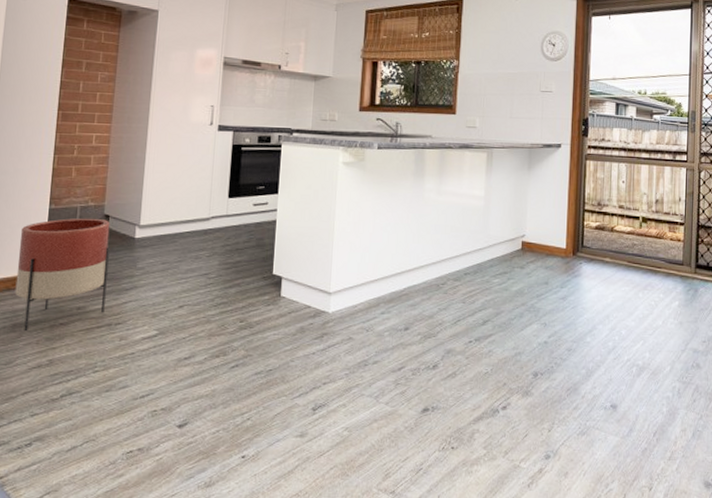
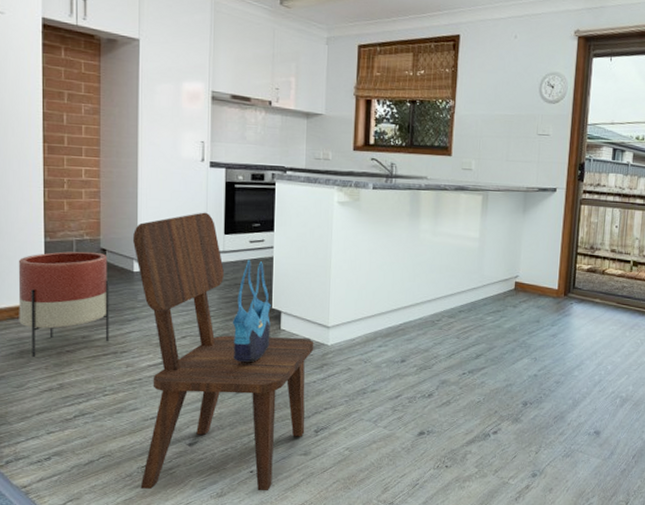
dining chair: none [123,175,315,480] -> present [132,212,314,491]
tote bag: none [231,223,272,334] -> present [232,259,271,363]

